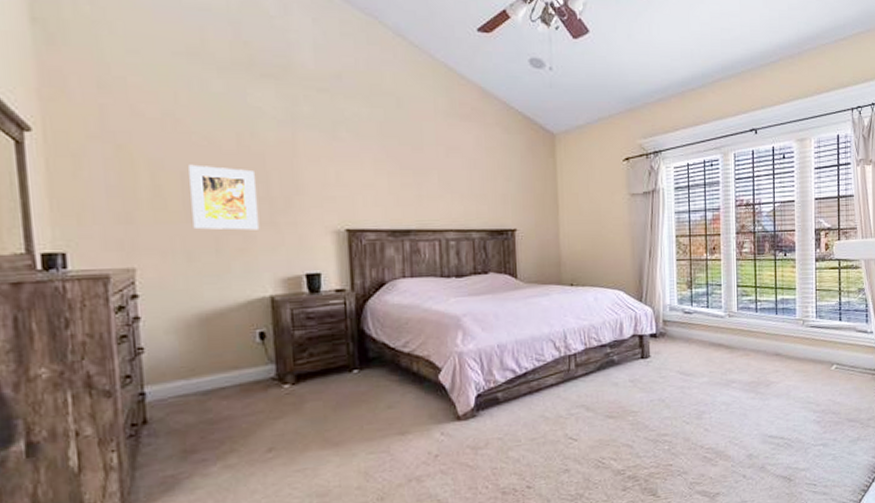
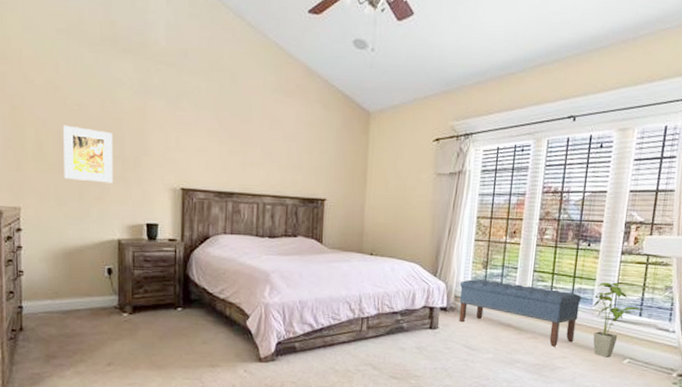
bench: none [667,300,785,362] -> present [459,279,582,347]
house plant: none [796,289,844,366] -> present [592,282,645,358]

